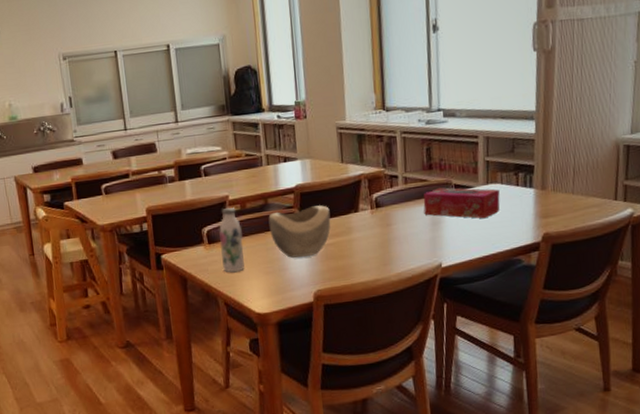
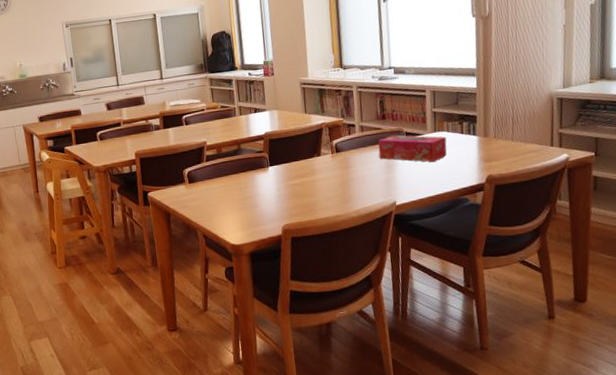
water bottle: present [219,207,245,273] -> none [198,151,221,209]
decorative bowl: present [268,205,331,258] -> none [241,150,297,196]

